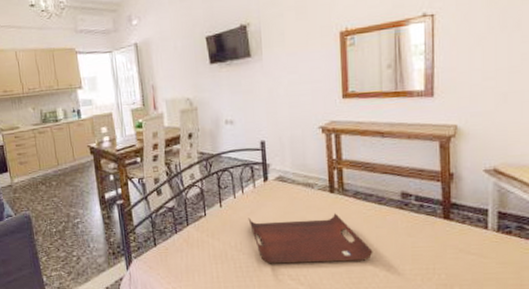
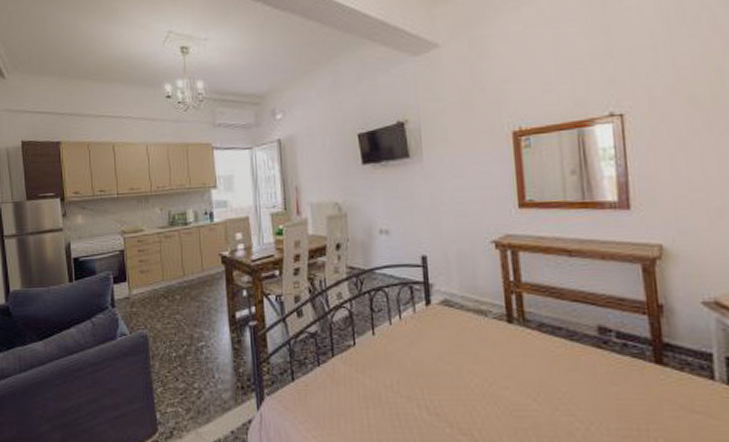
serving tray: present [248,213,373,264] -> none [407,349,567,416]

